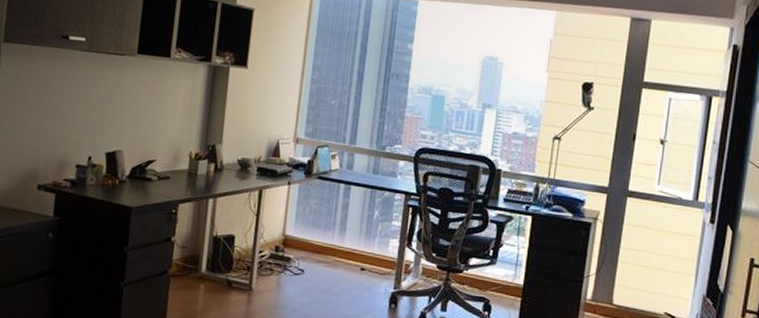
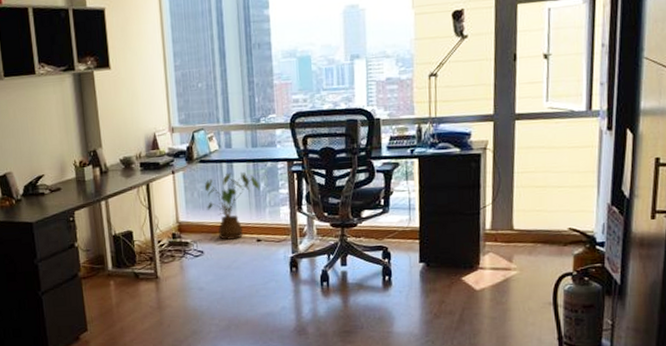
house plant: none [316,194,374,265] -> present [204,171,260,241]

